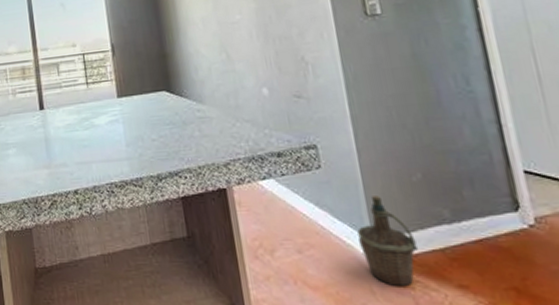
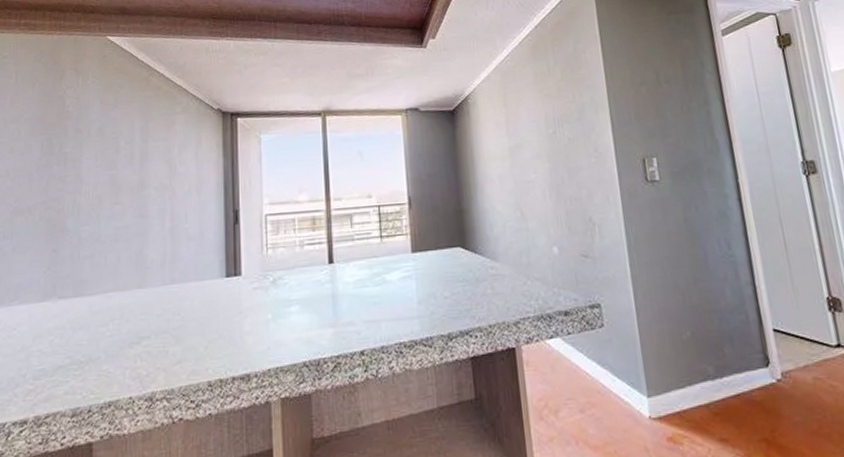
bottle: present [357,196,419,286] -> none [634,354,688,442]

